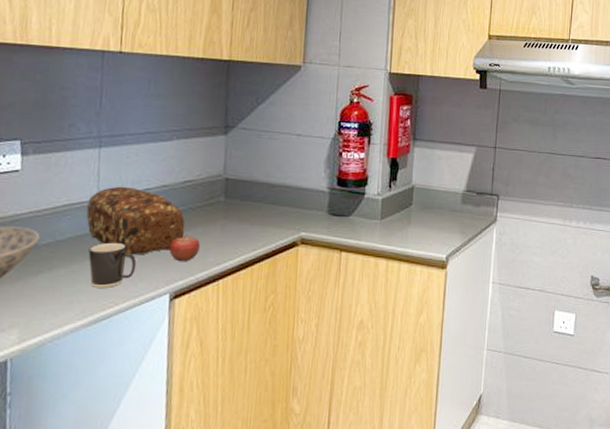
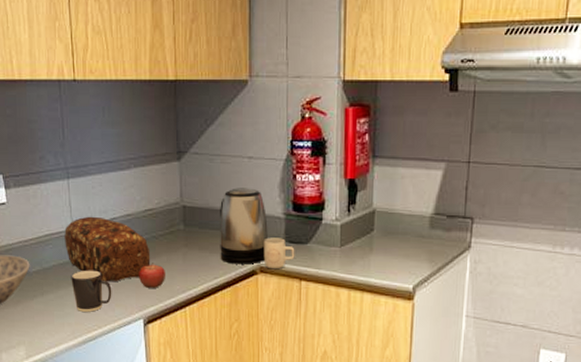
kettle: none [260,162,312,236] -> present [220,188,268,265]
mug: none [305,210,337,241] -> present [263,237,295,269]

